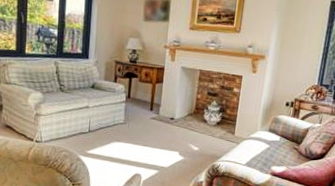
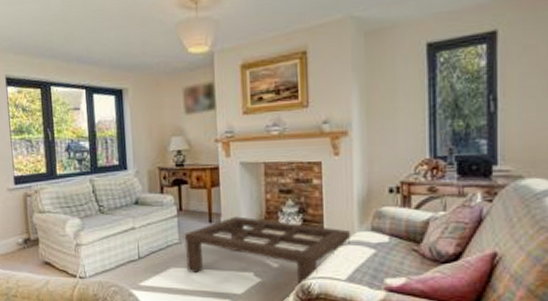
coffee table: none [127,108,255,164] -> present [184,216,351,284]

